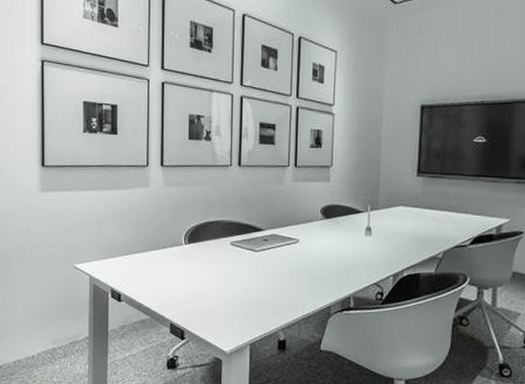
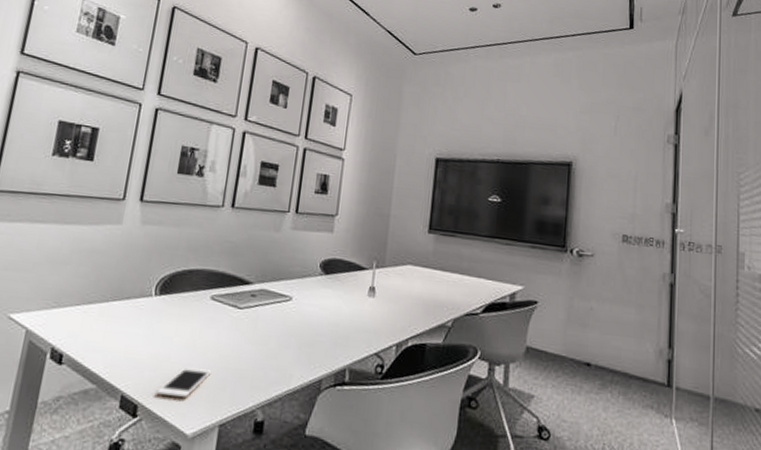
cell phone: none [197,300,239,323] -> present [156,367,212,397]

